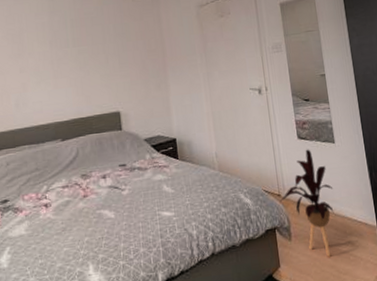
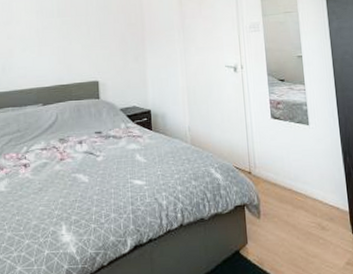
house plant: present [280,149,334,257] -> none [251,129,305,238]

